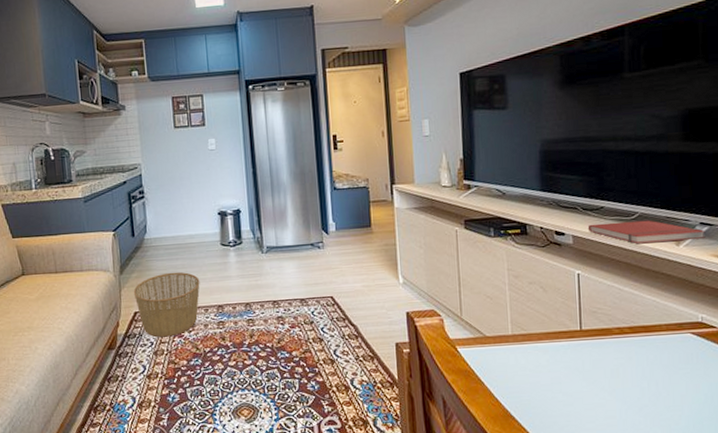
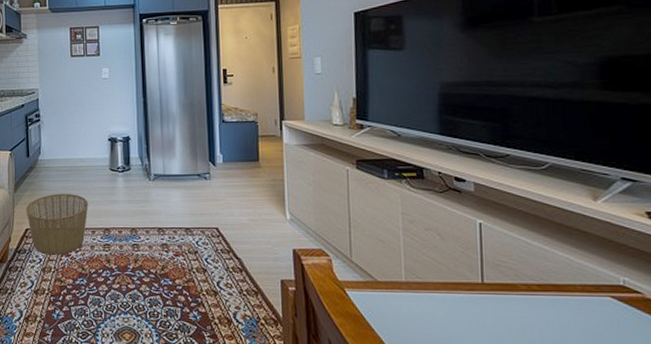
book: present [587,220,706,244] -> none [491,171,628,196]

